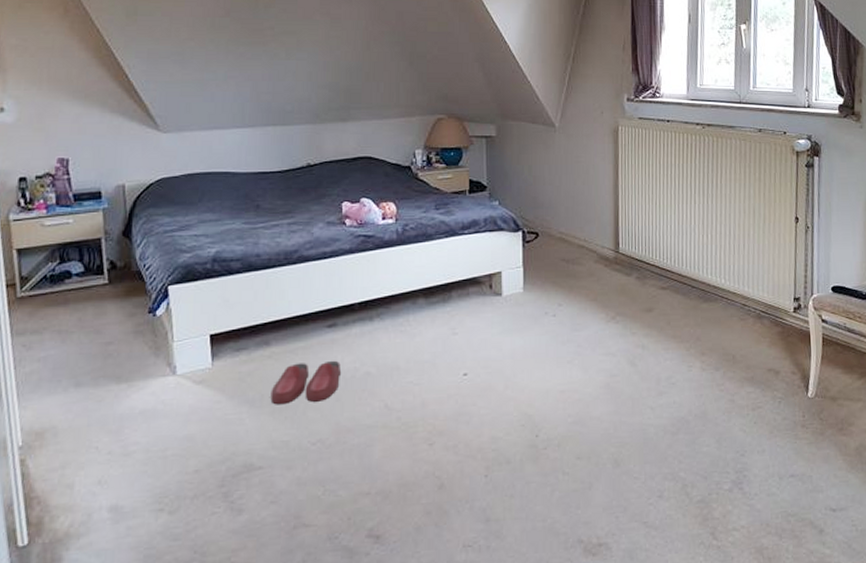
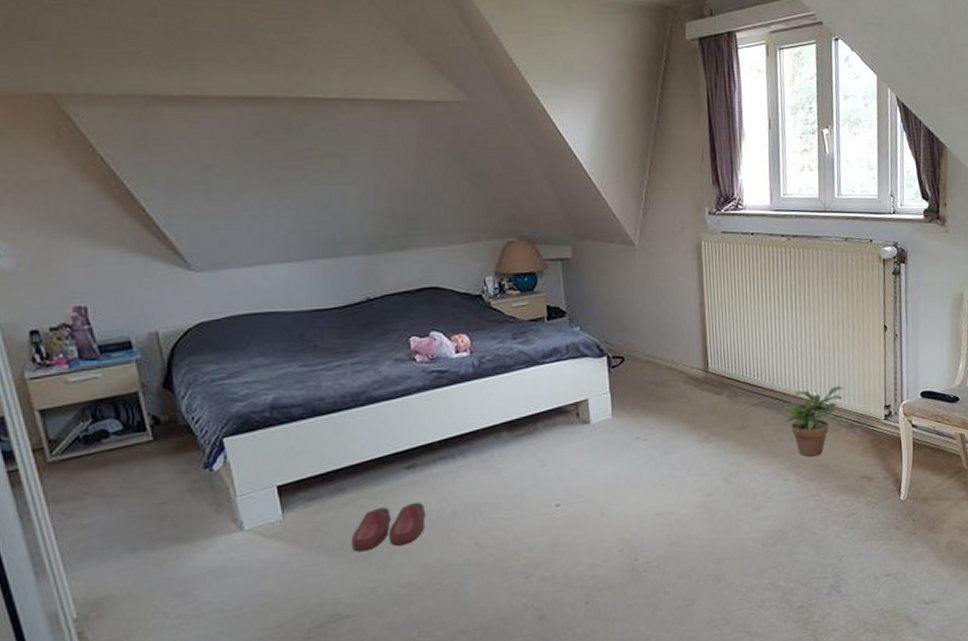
potted plant: none [691,275,753,345] -> present [784,386,844,457]

